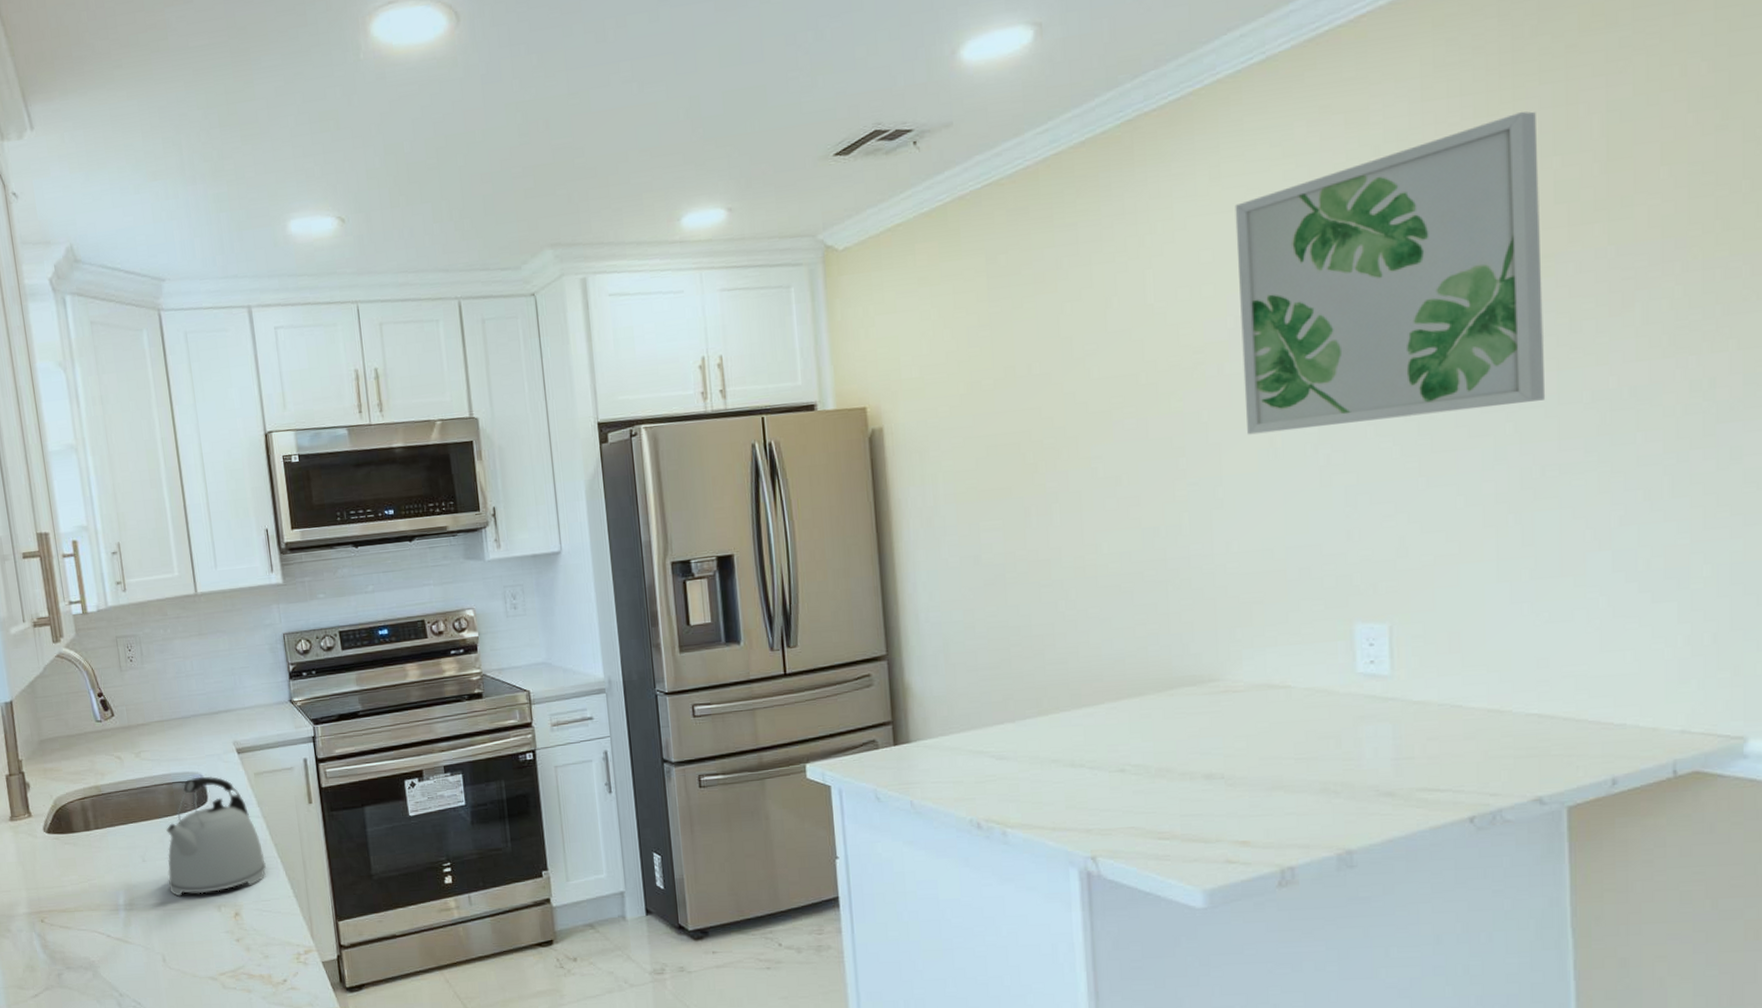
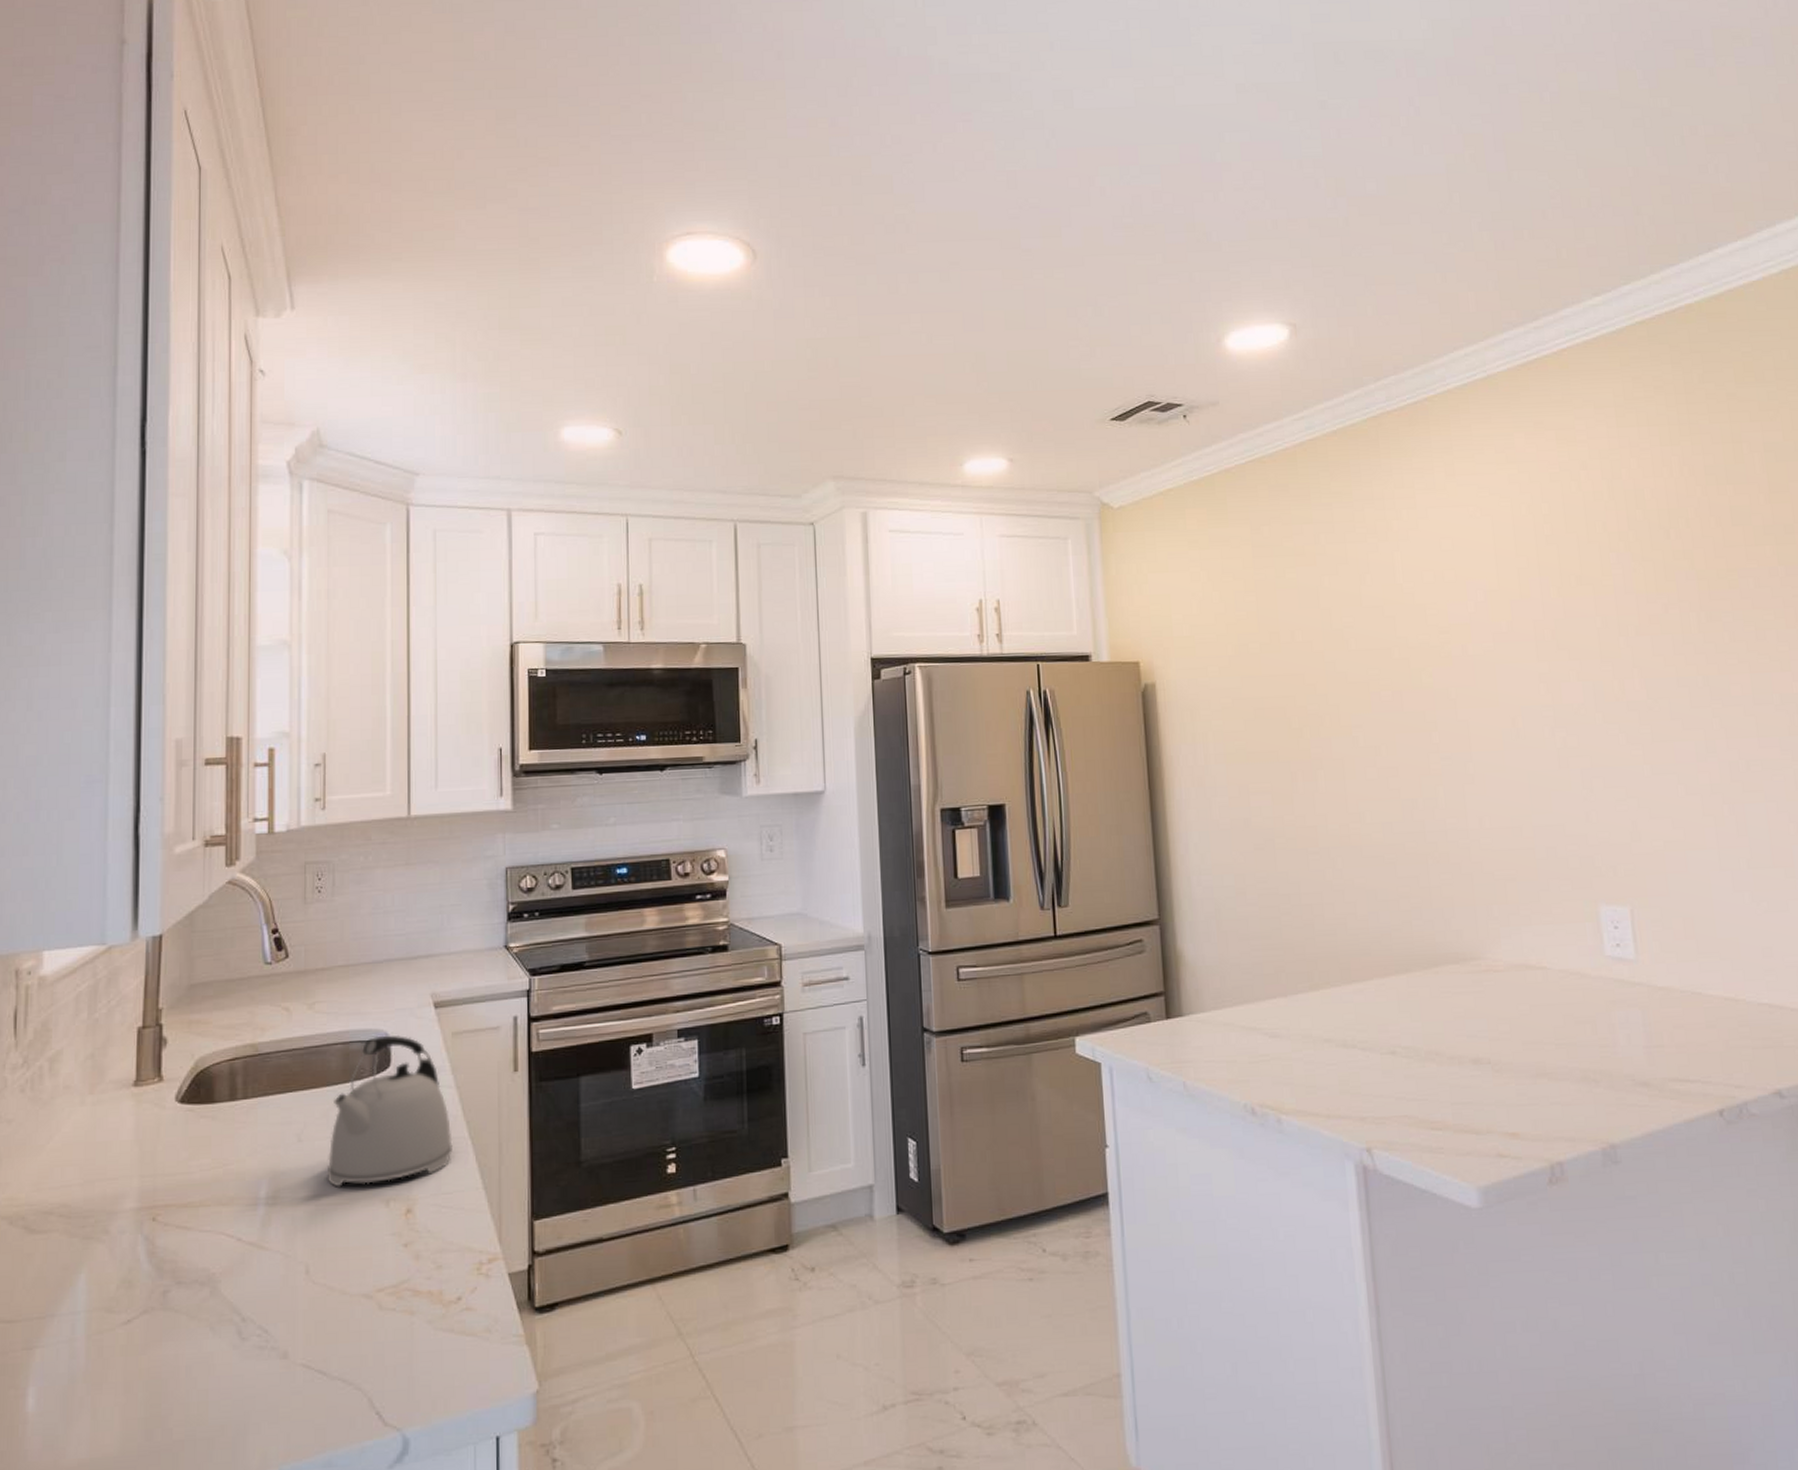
wall art: present [1235,111,1546,435] -> none [1468,444,1743,714]

